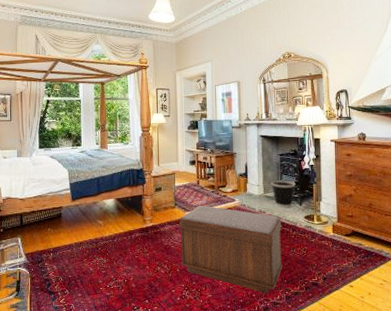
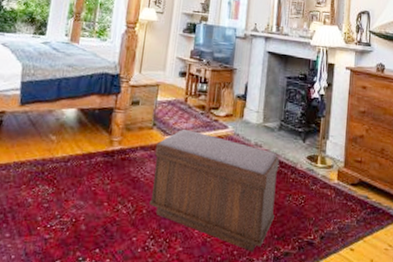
wastebasket: present [271,180,295,208] -> none [273,108,301,144]

